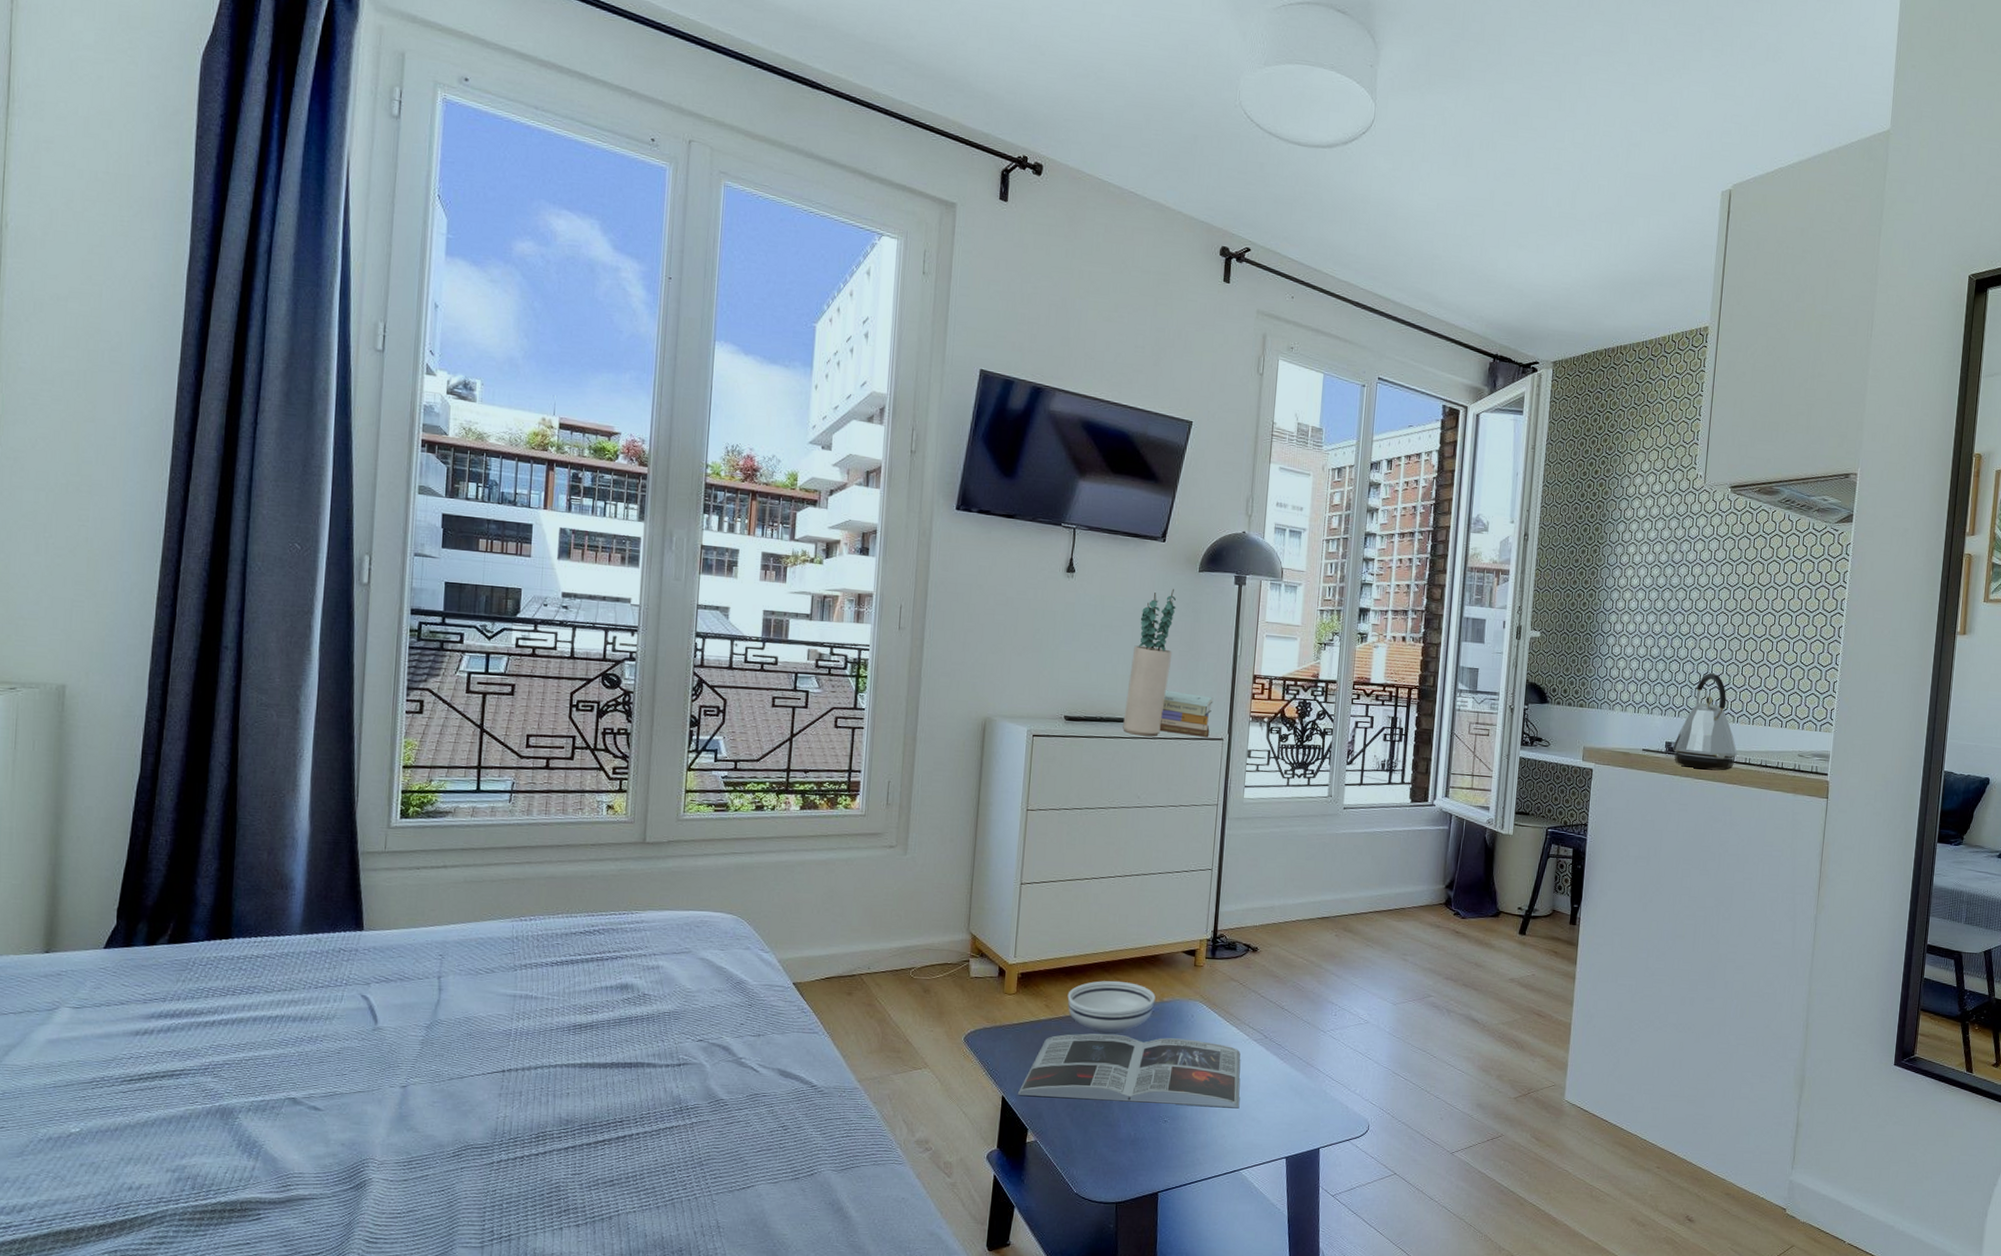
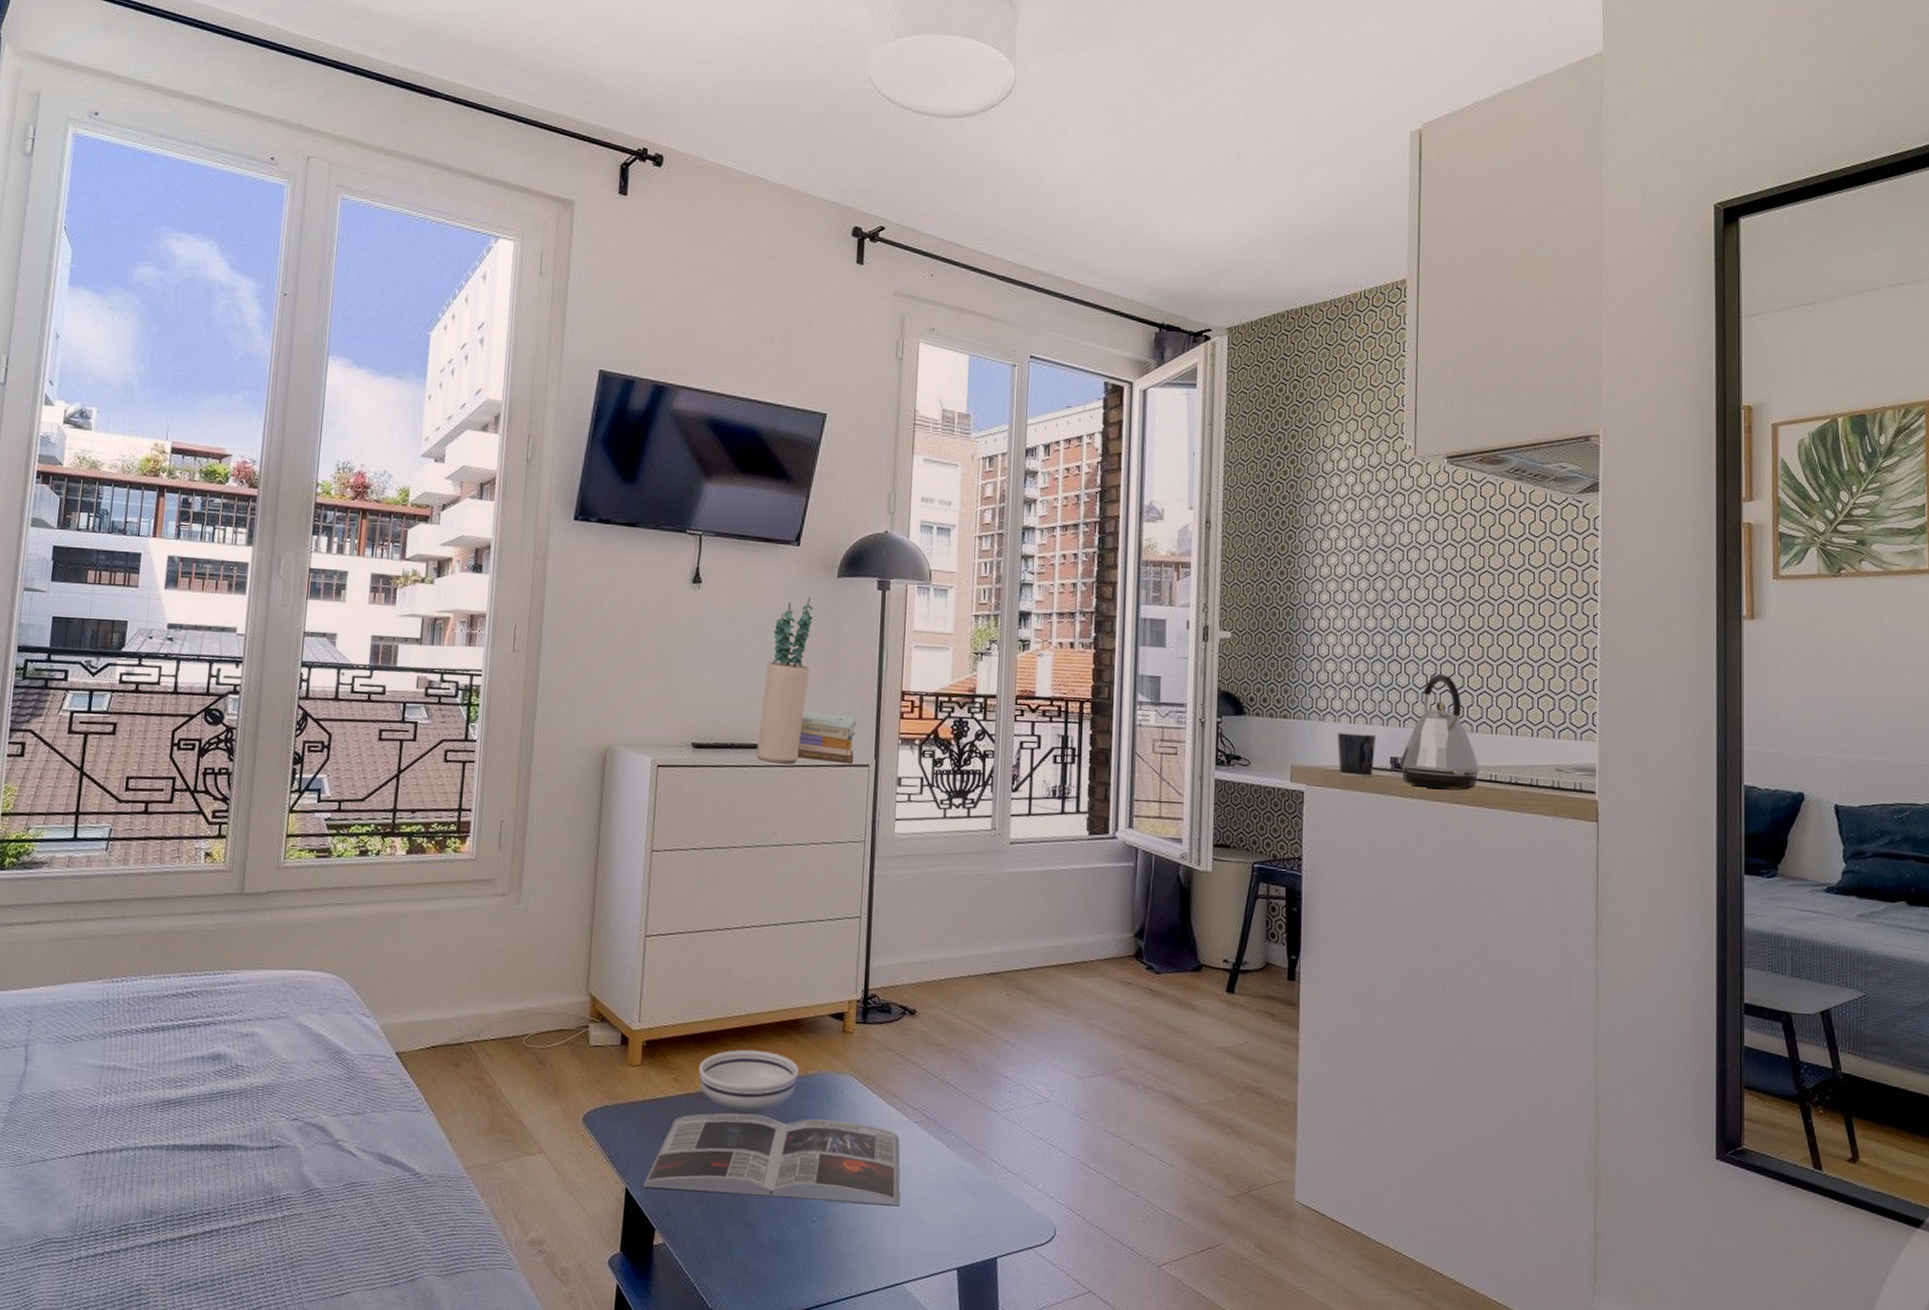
mug: none [1622,720,1656,759] -> present [1337,732,1377,779]

